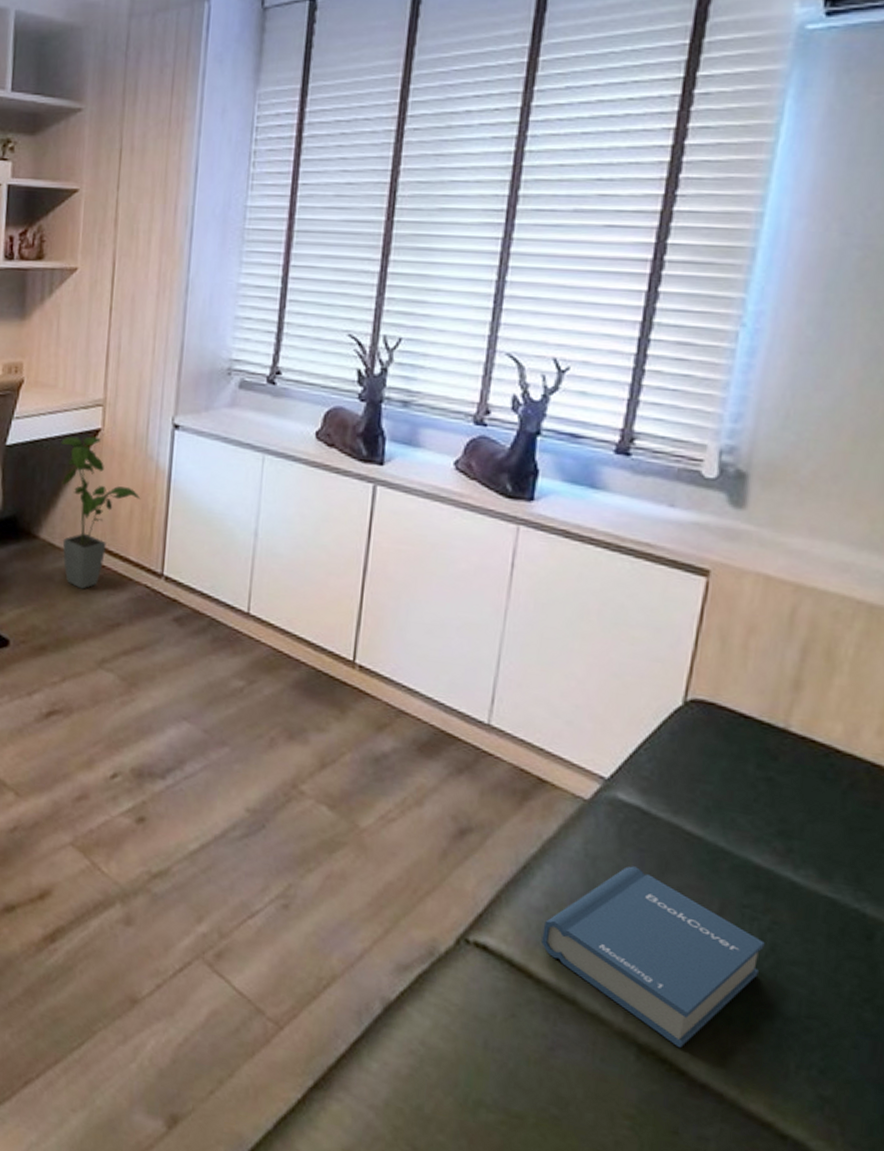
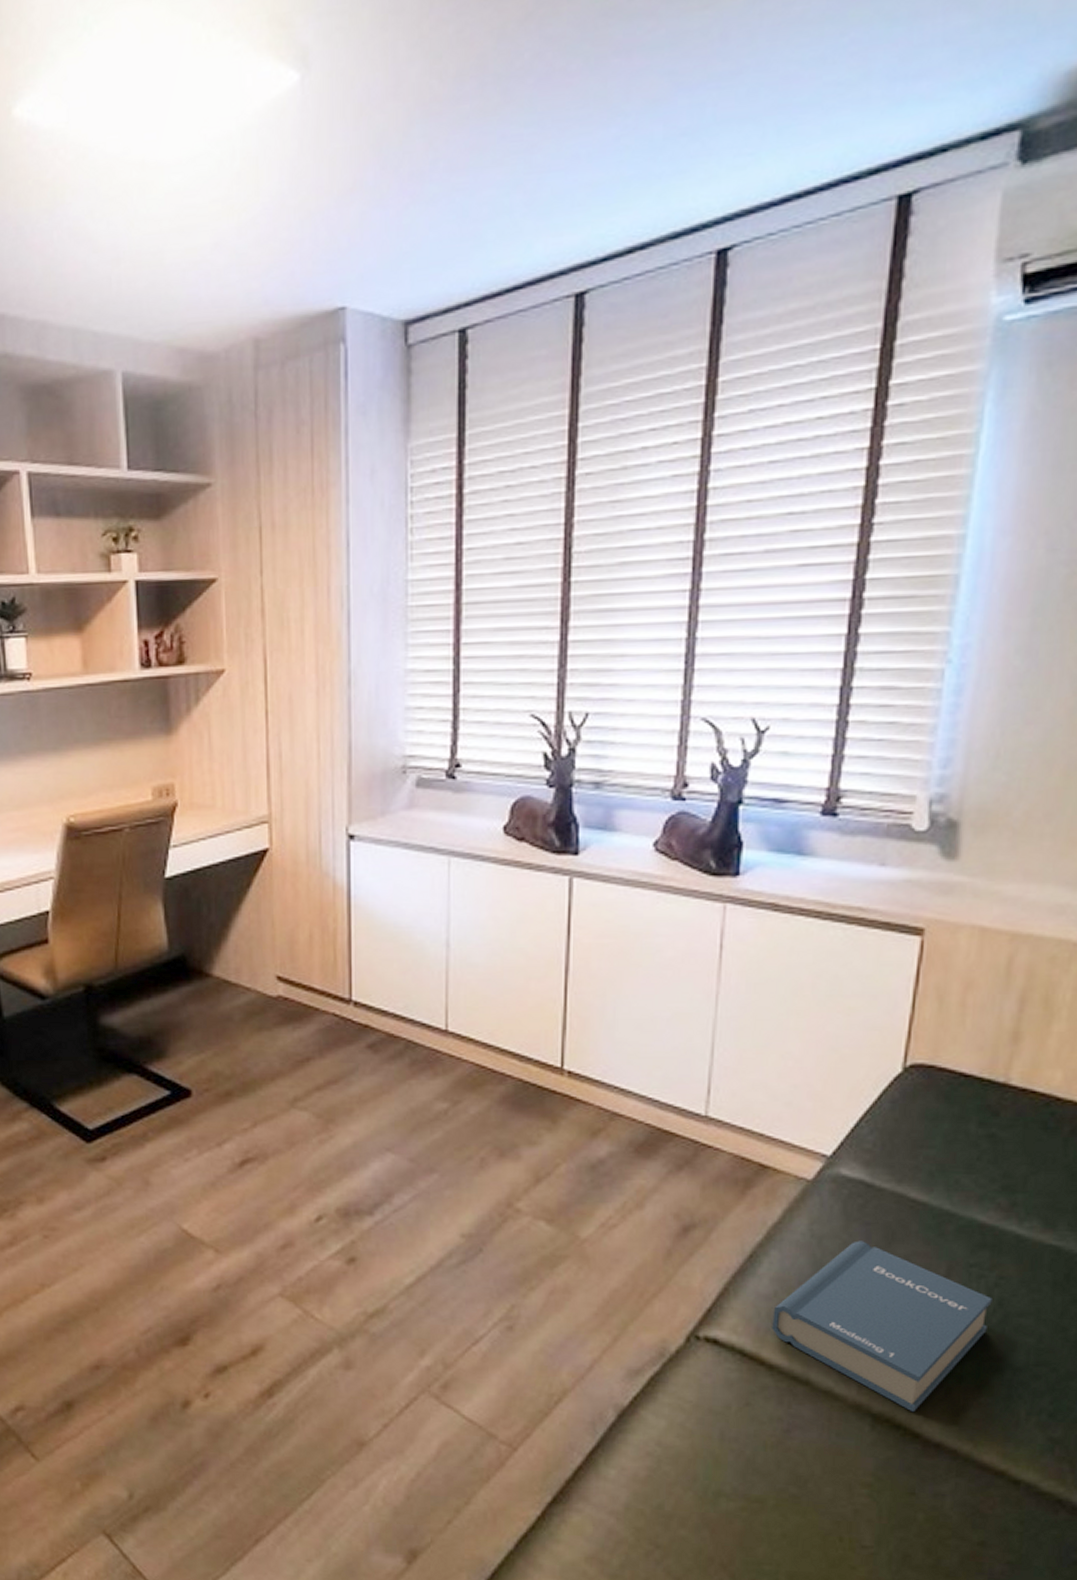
house plant: present [61,436,141,589] -> none [226,858,320,1026]

